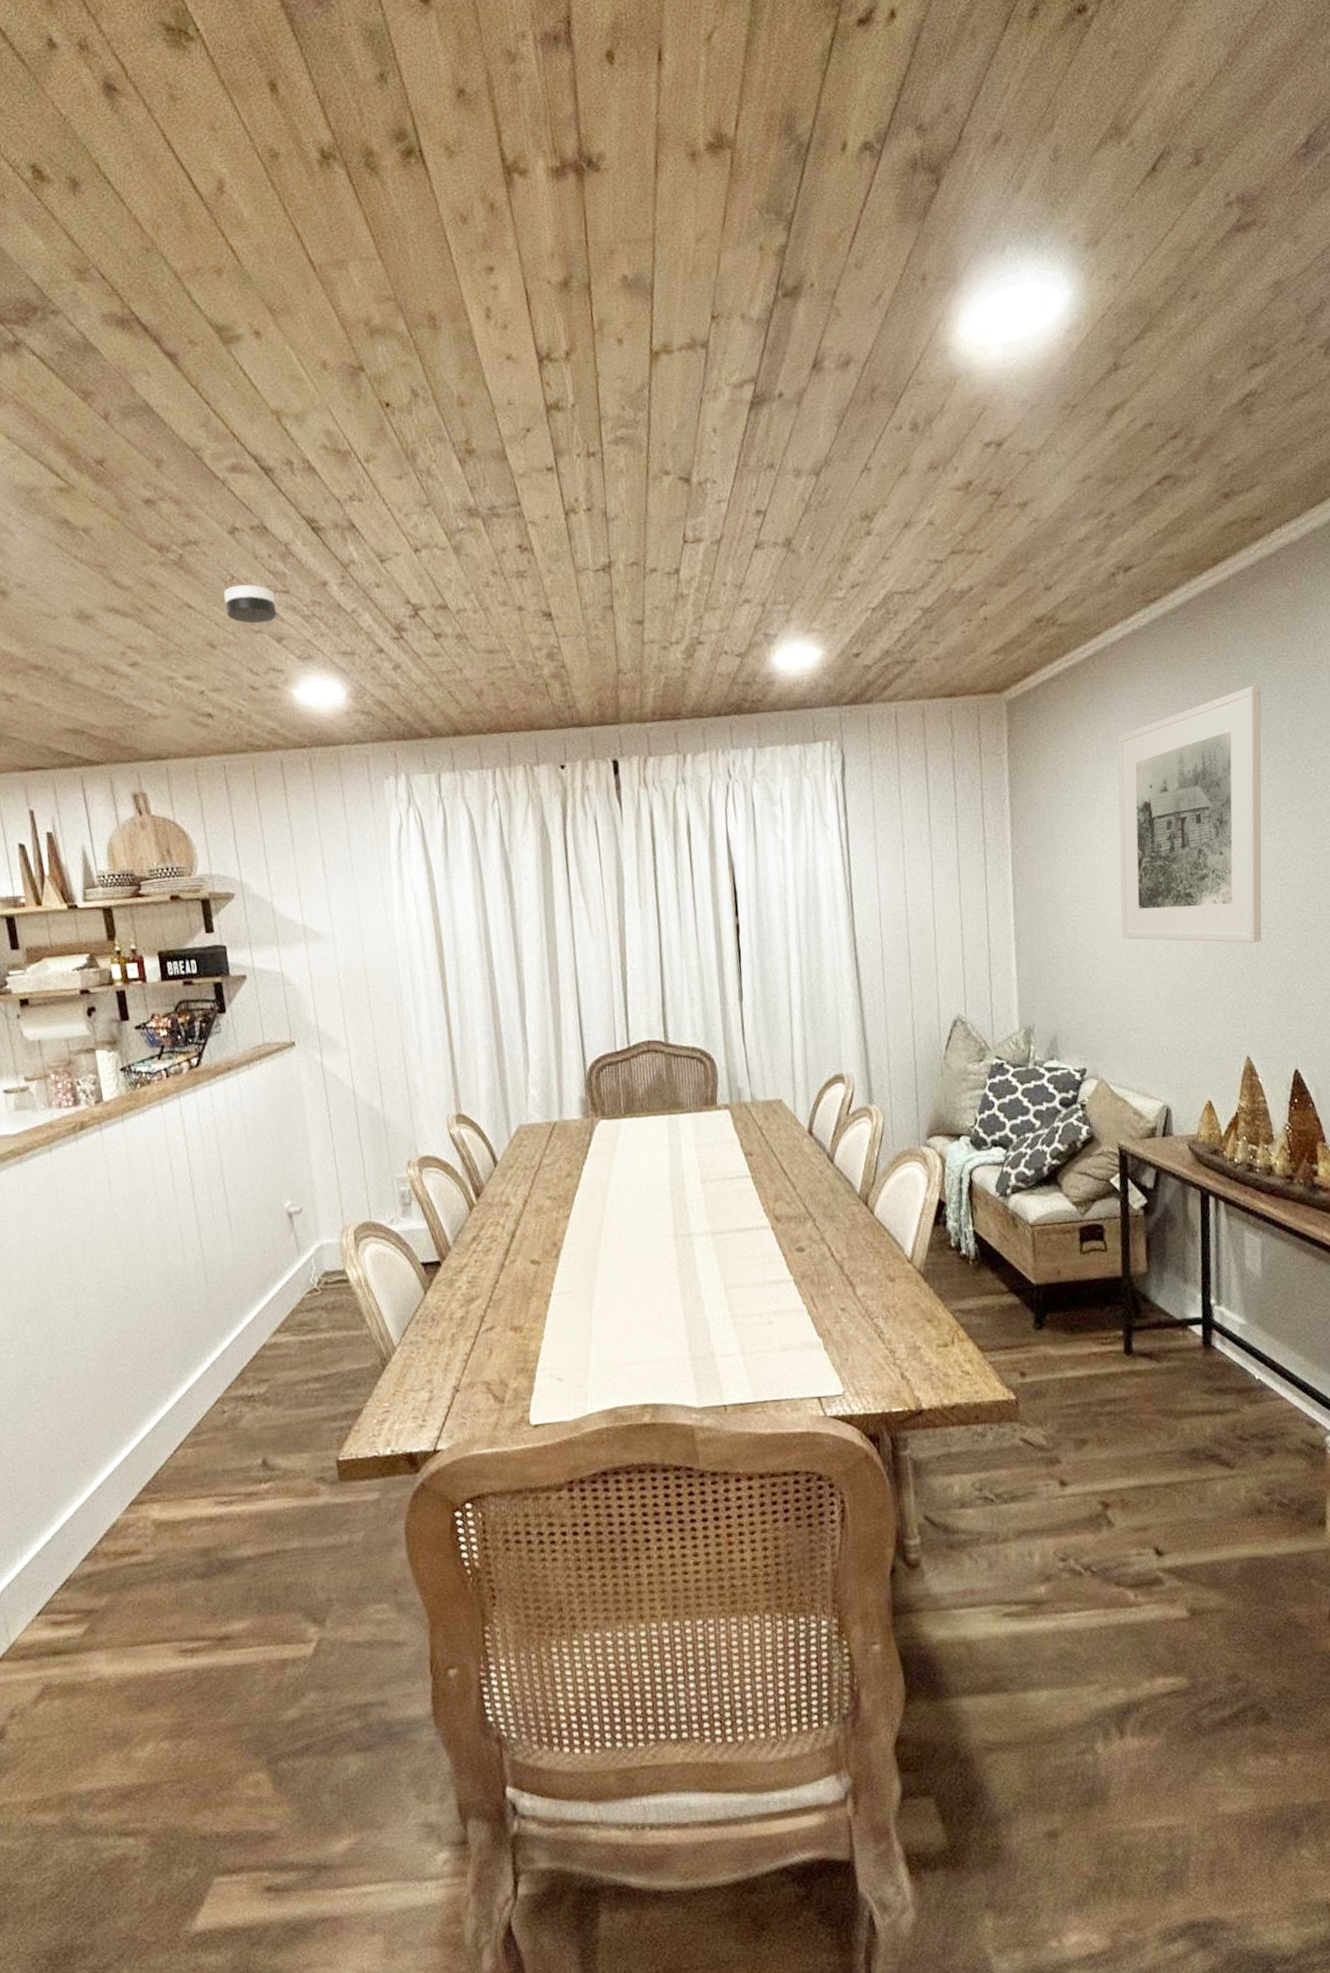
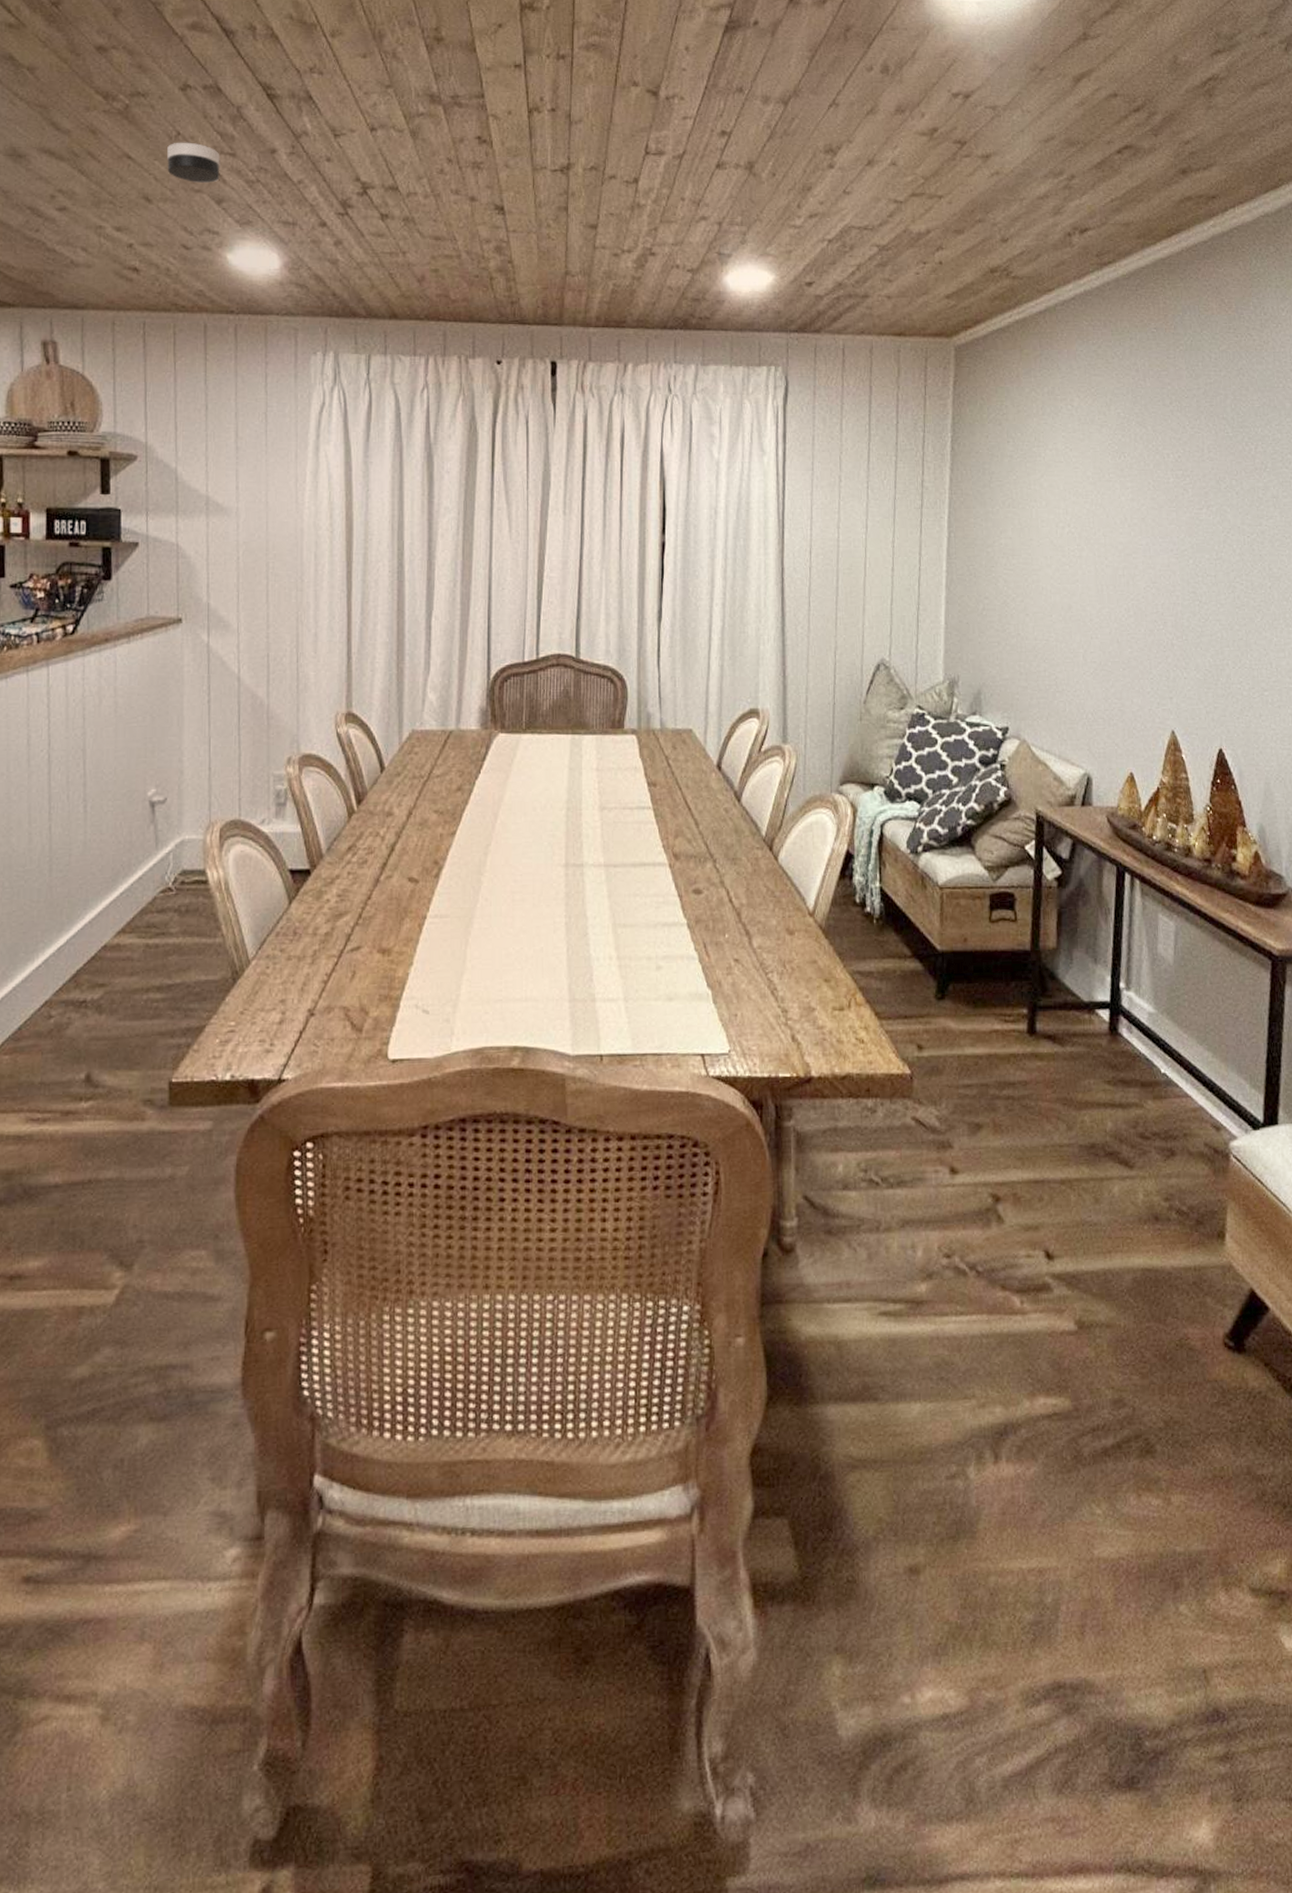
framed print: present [1117,685,1262,943] -> none [1054,358,1206,614]

